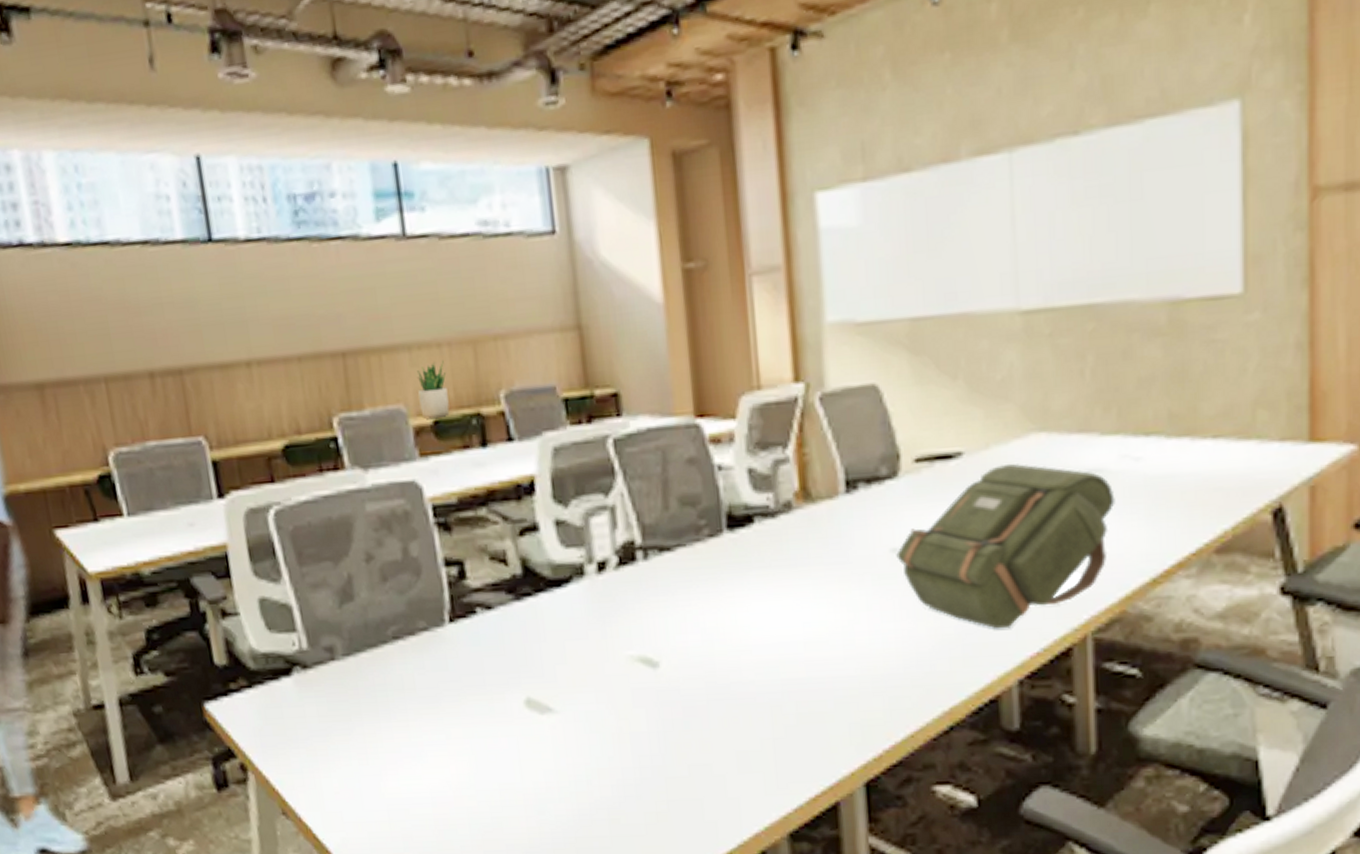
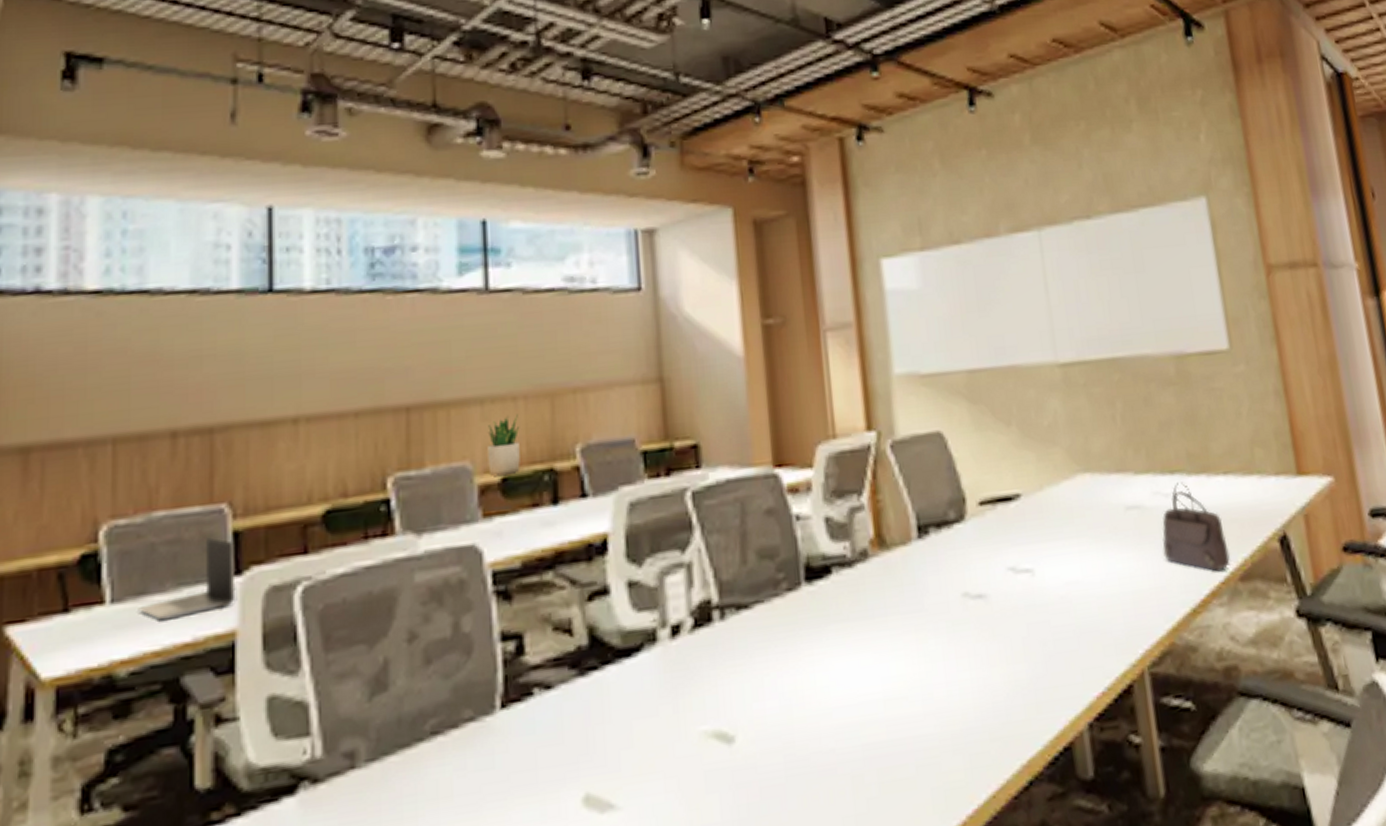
laptop computer: none [149,465,221,532] -> present [138,537,234,621]
backpack: present [896,463,1115,629] -> none [967,503,1154,670]
handbag: none [1125,445,1206,541] -> present [1162,482,1231,571]

